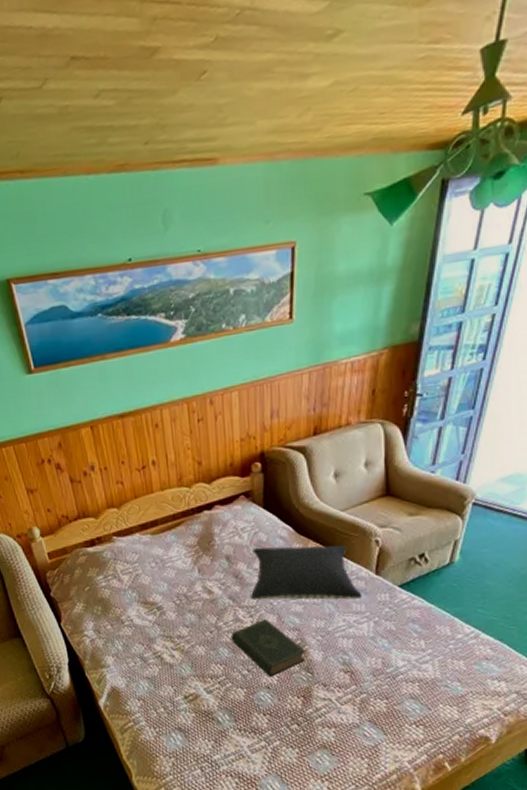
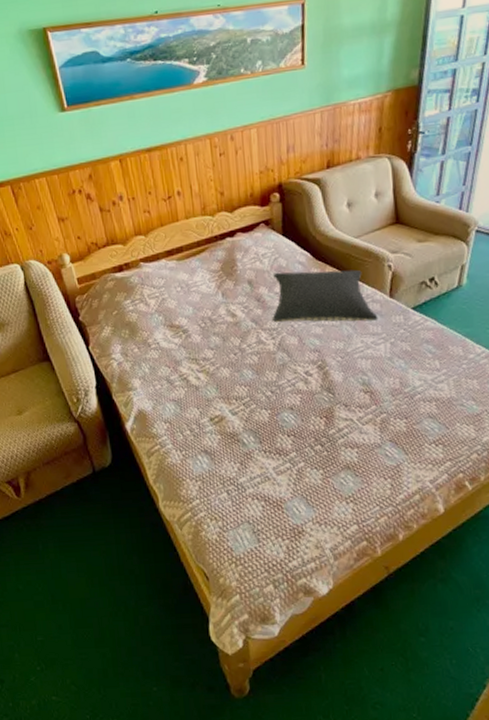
book: present [231,619,305,677] -> none [254,341,326,398]

